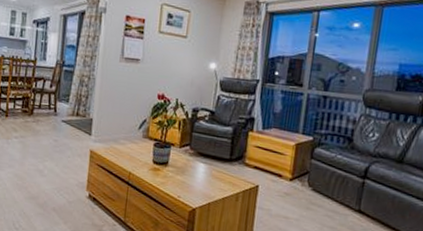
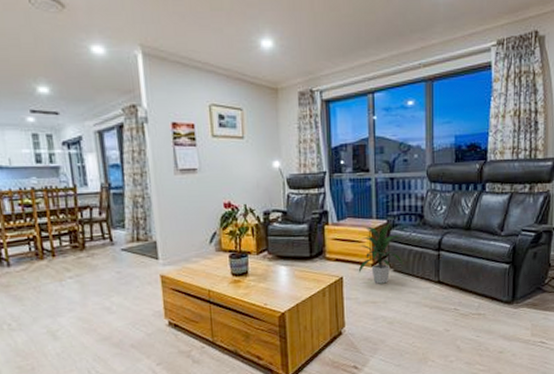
indoor plant: none [275,140,328,201] -> present [358,223,404,284]

